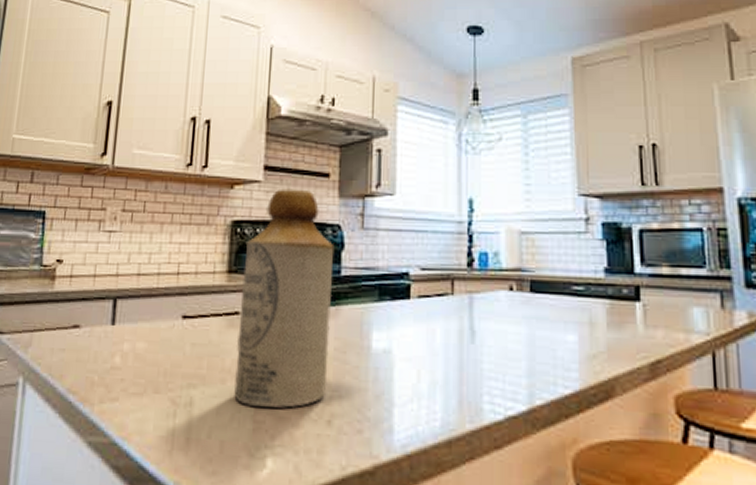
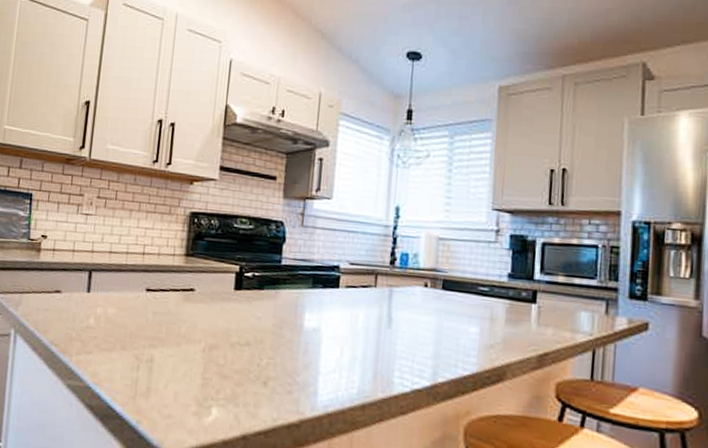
bottle: present [234,189,335,408] -> none [187,187,277,370]

